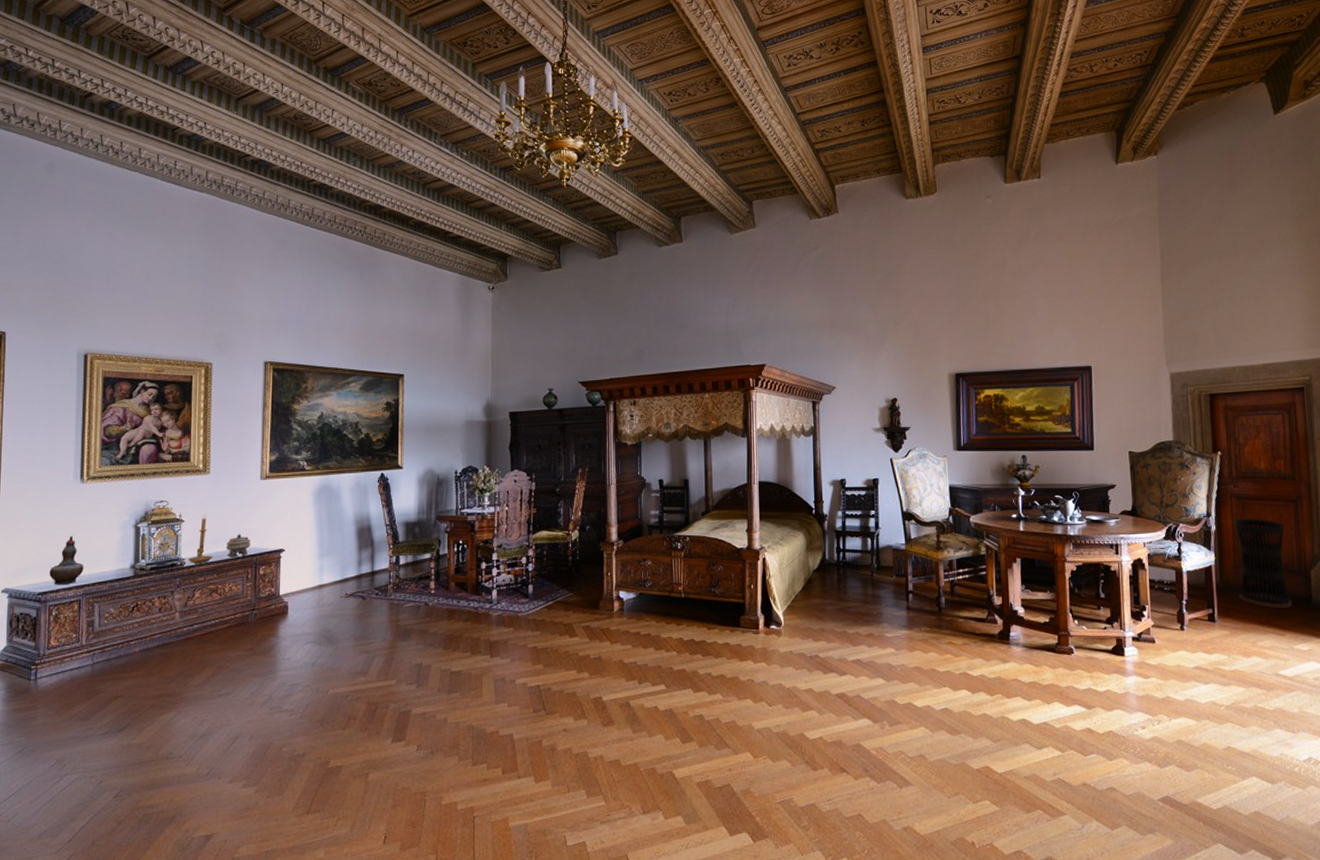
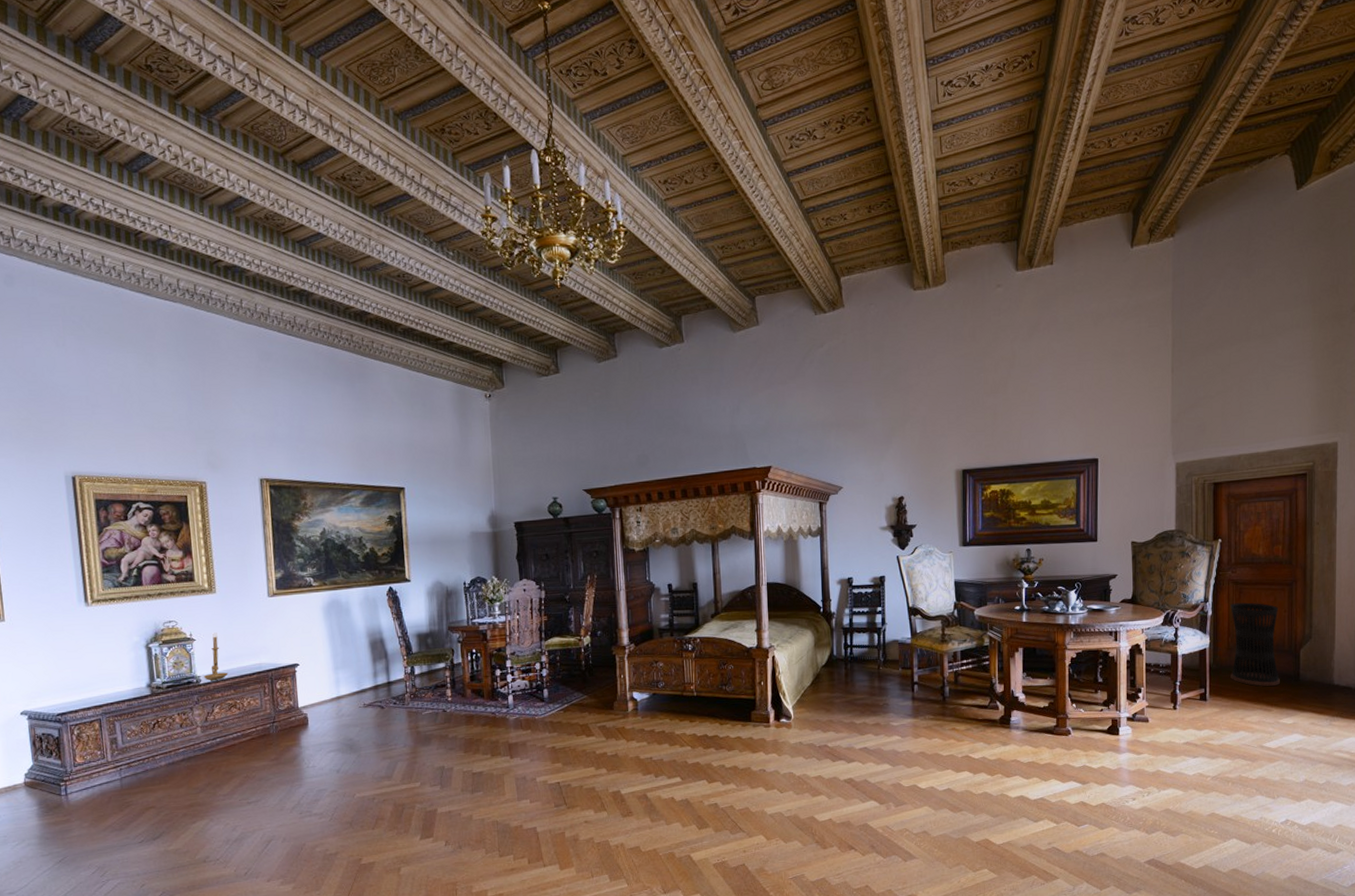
decorative vase: present [49,536,84,585] -> none [66,658,100,706]
decorative box: present [226,534,251,557] -> none [240,650,265,673]

